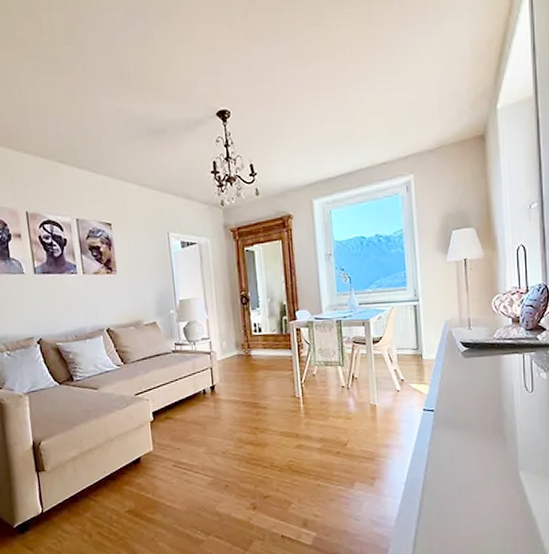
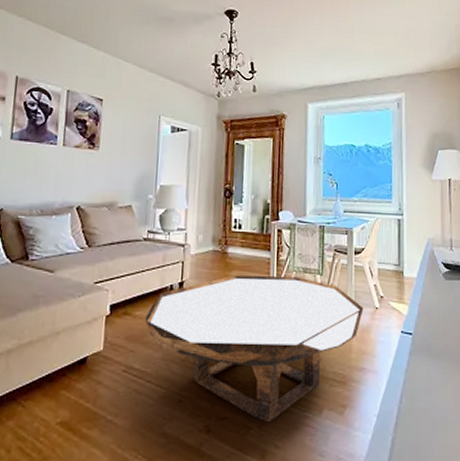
coffee table: none [185,370,386,496] -> present [145,275,364,422]

